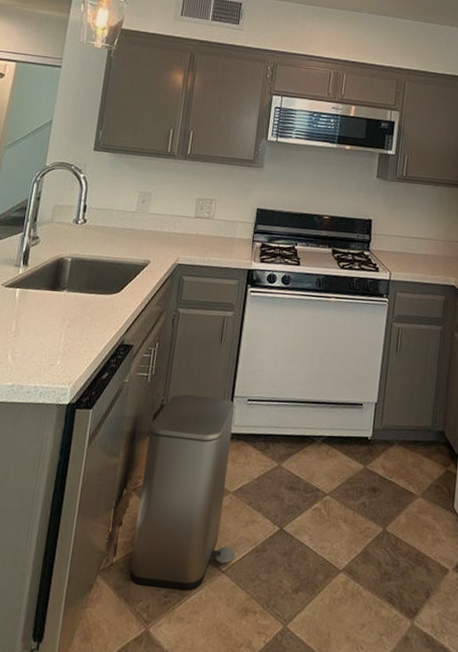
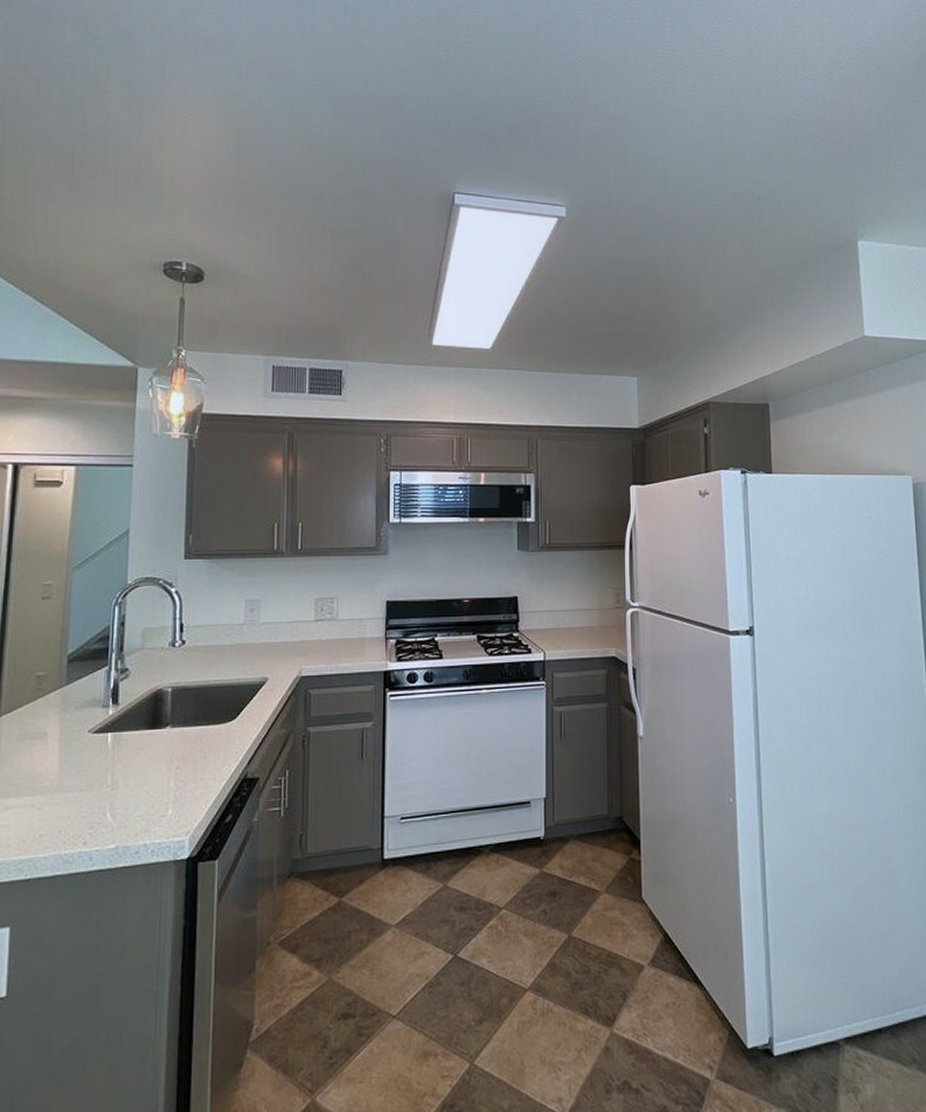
pedal bin: present [130,394,235,591] -> none [285,822,405,1051]

